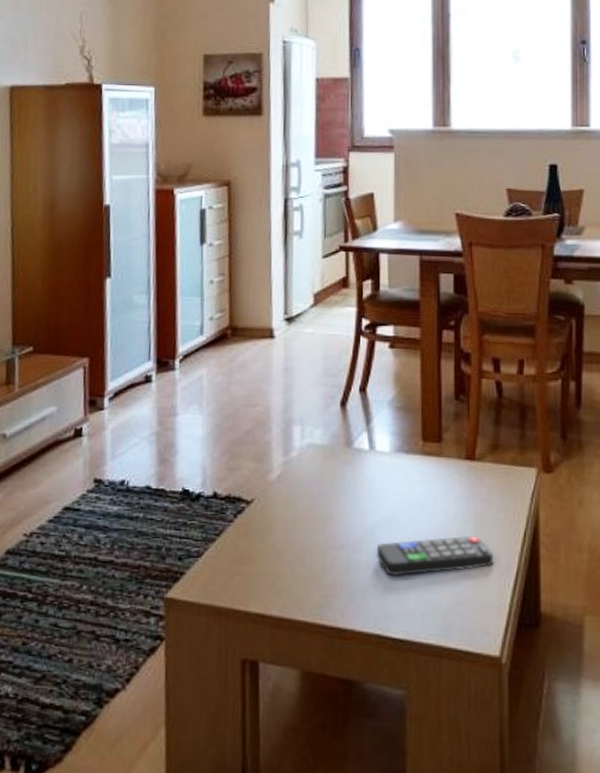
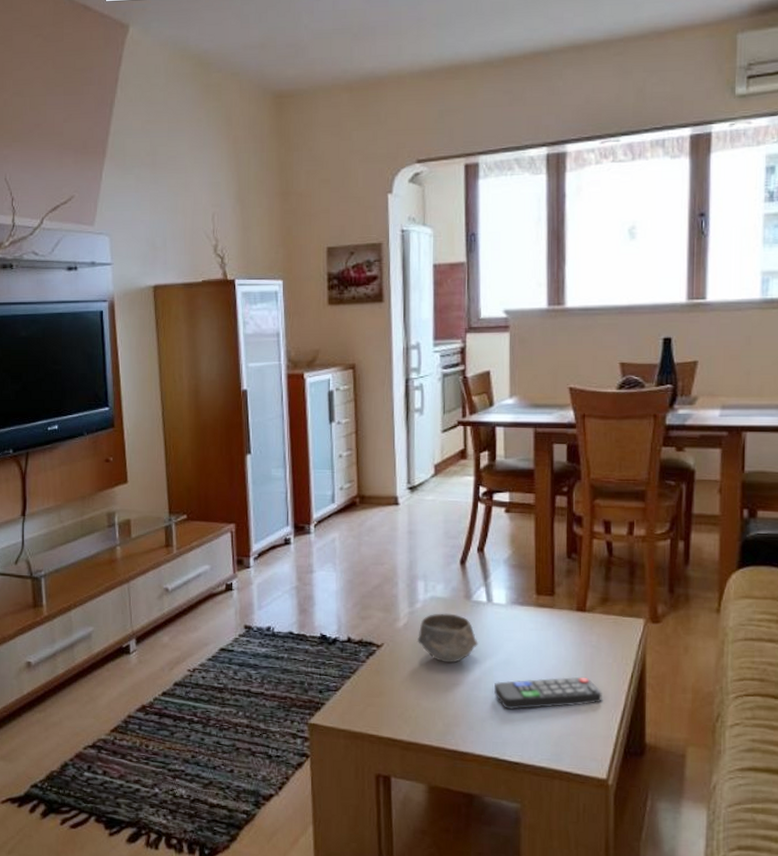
bowl: none [292,463,360,522] -> present [418,613,478,663]

